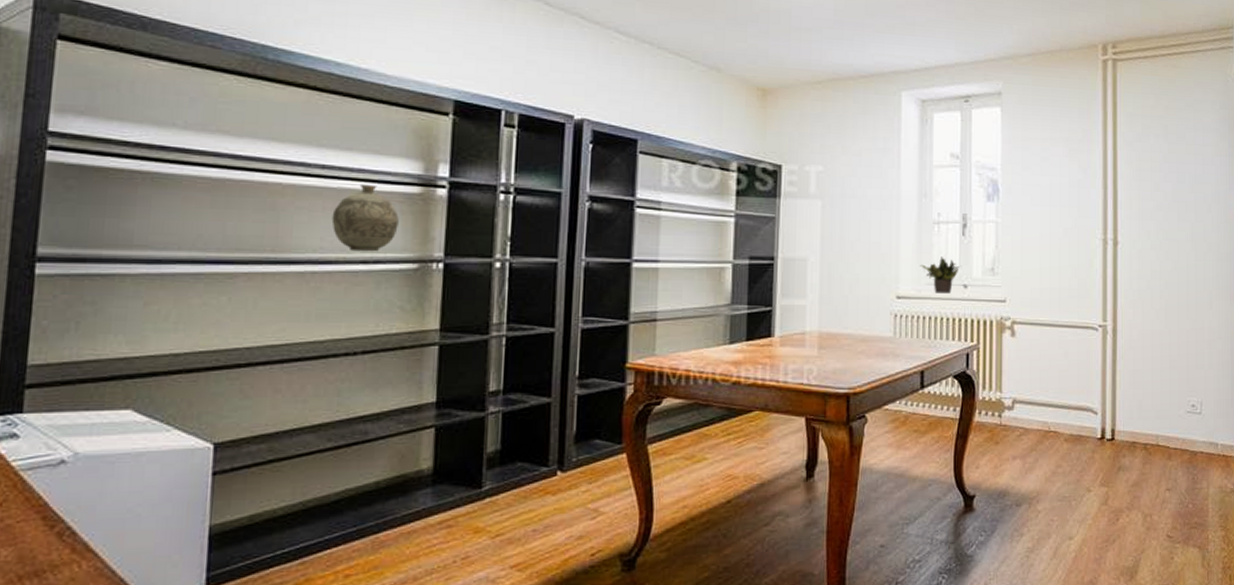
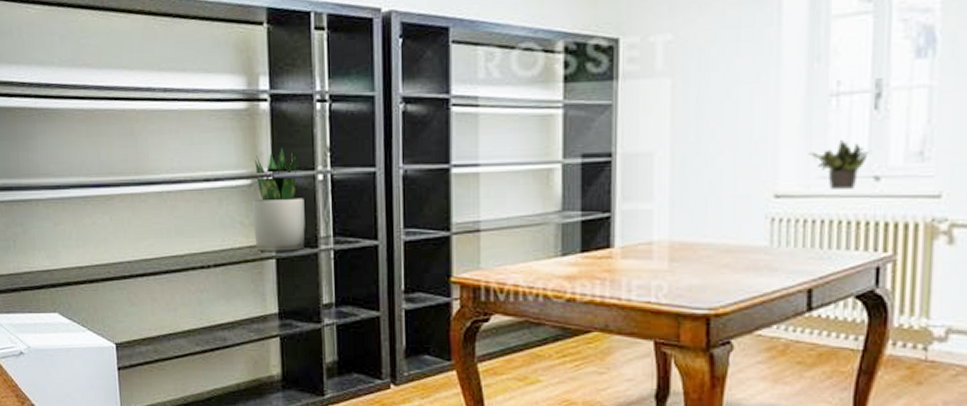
decorative vase: present [331,184,399,252] -> none [177,103,231,170]
planter: none [416,233,478,337] -> present [253,147,305,251]

